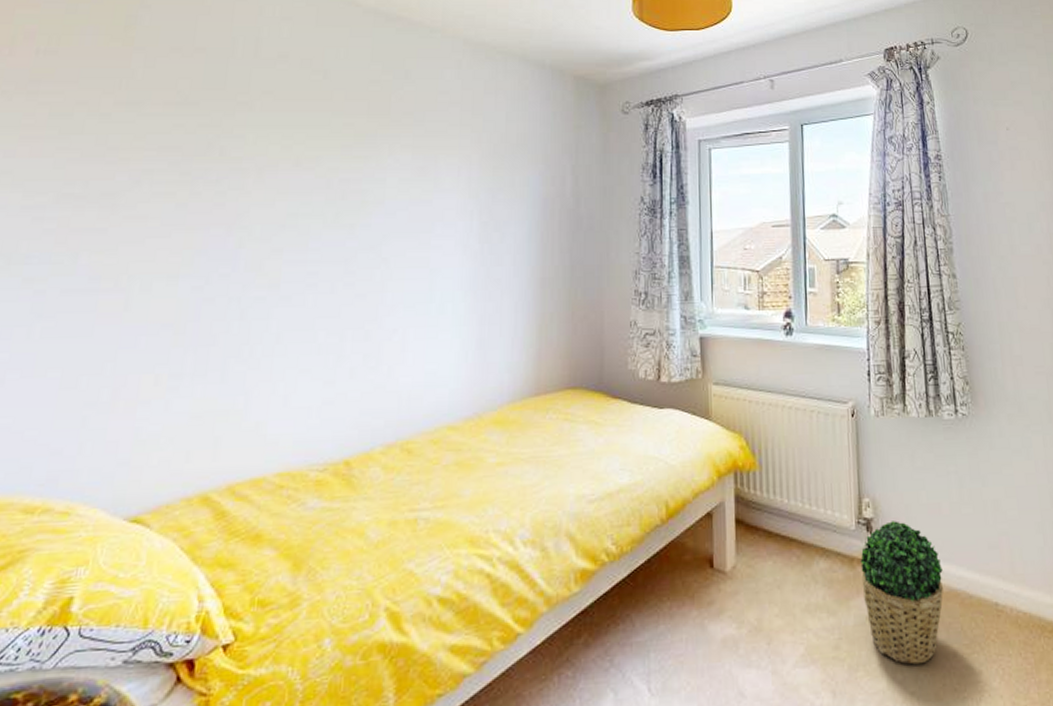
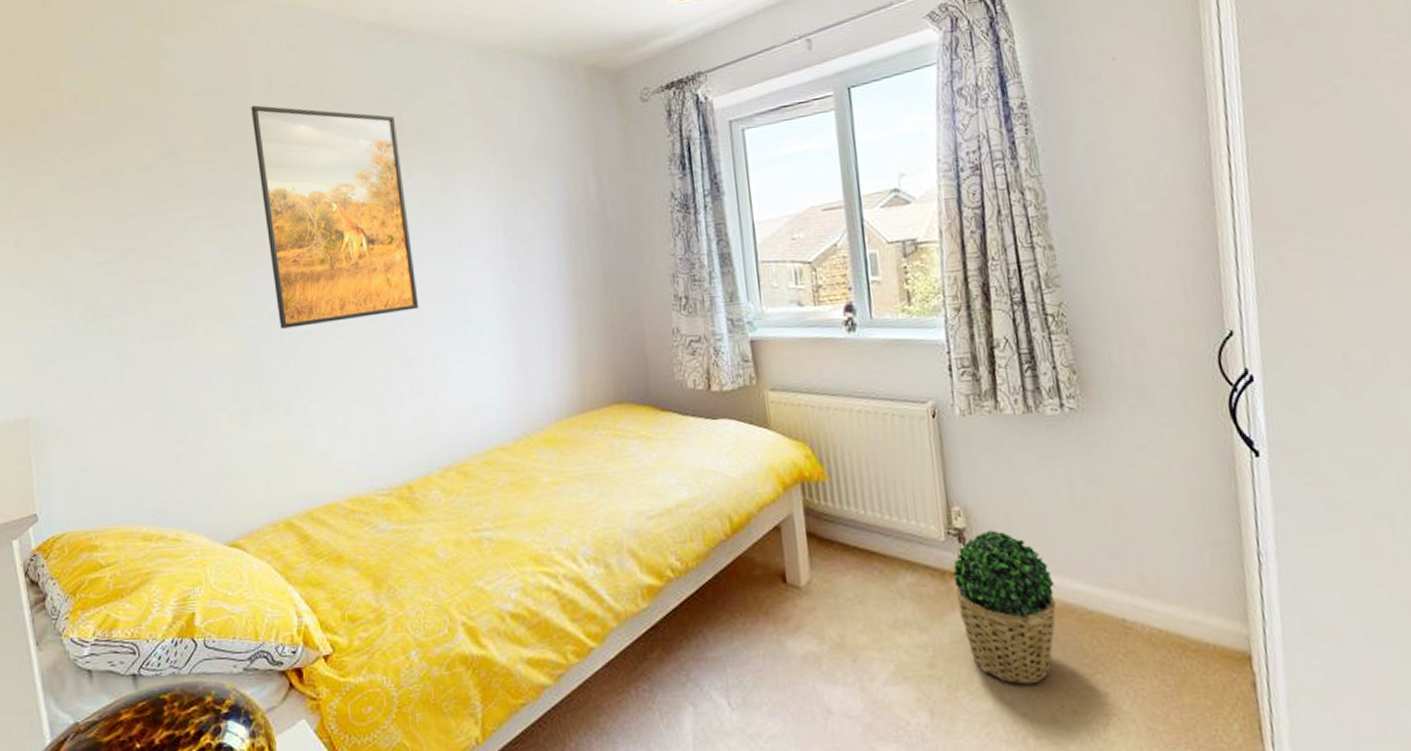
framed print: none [228,67,384,292] -> present [251,105,419,329]

